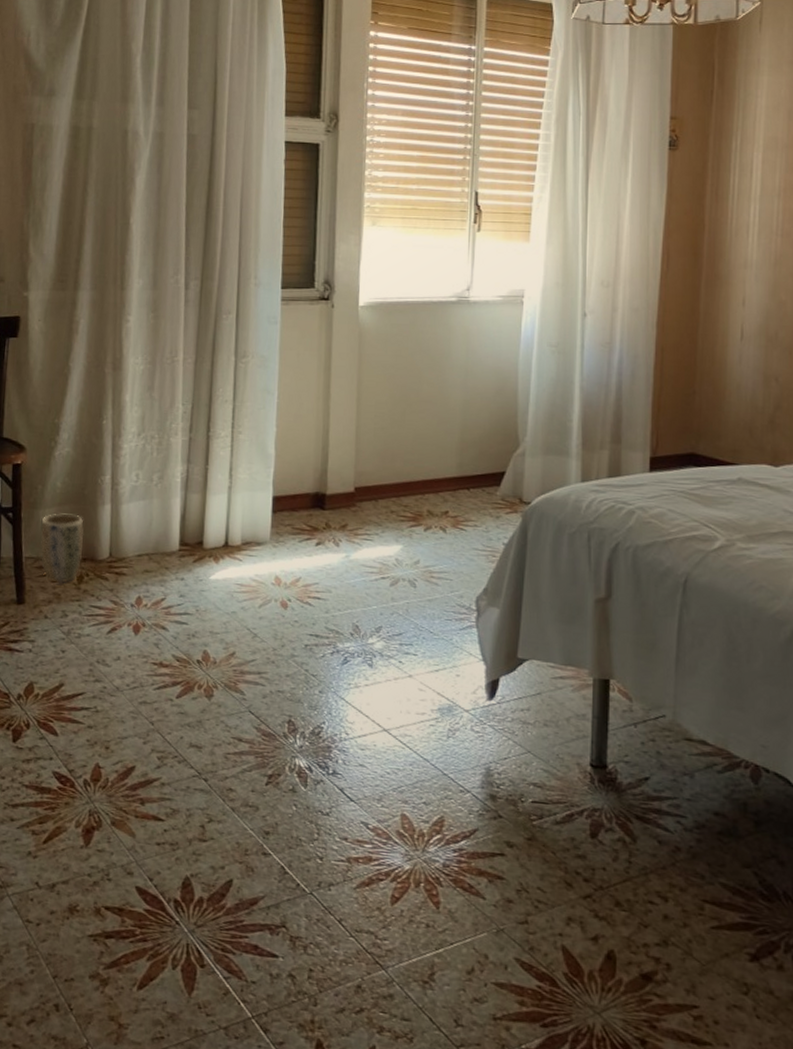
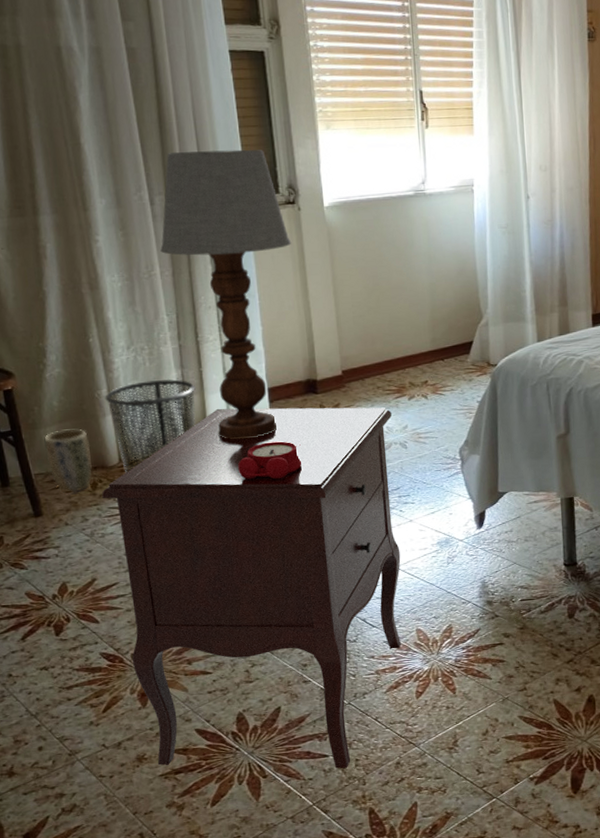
nightstand: none [83,512,403,979] -> present [102,407,402,769]
waste bin: none [107,472,199,570] -> present [104,379,196,473]
table lamp: none [187,239,320,551] -> present [160,149,292,440]
alarm clock: none [229,557,300,603] -> present [238,441,302,480]

